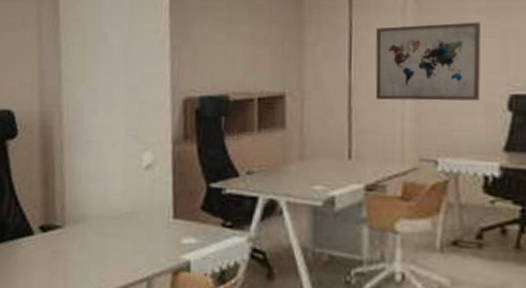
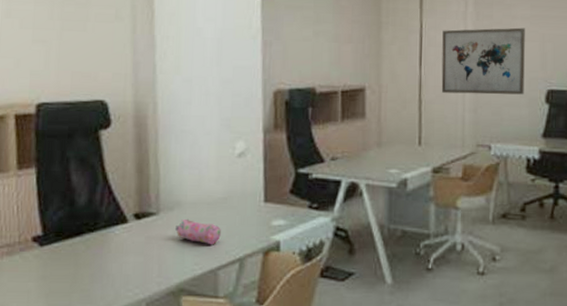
pencil case: none [81,233,128,262] -> present [176,218,221,245]

